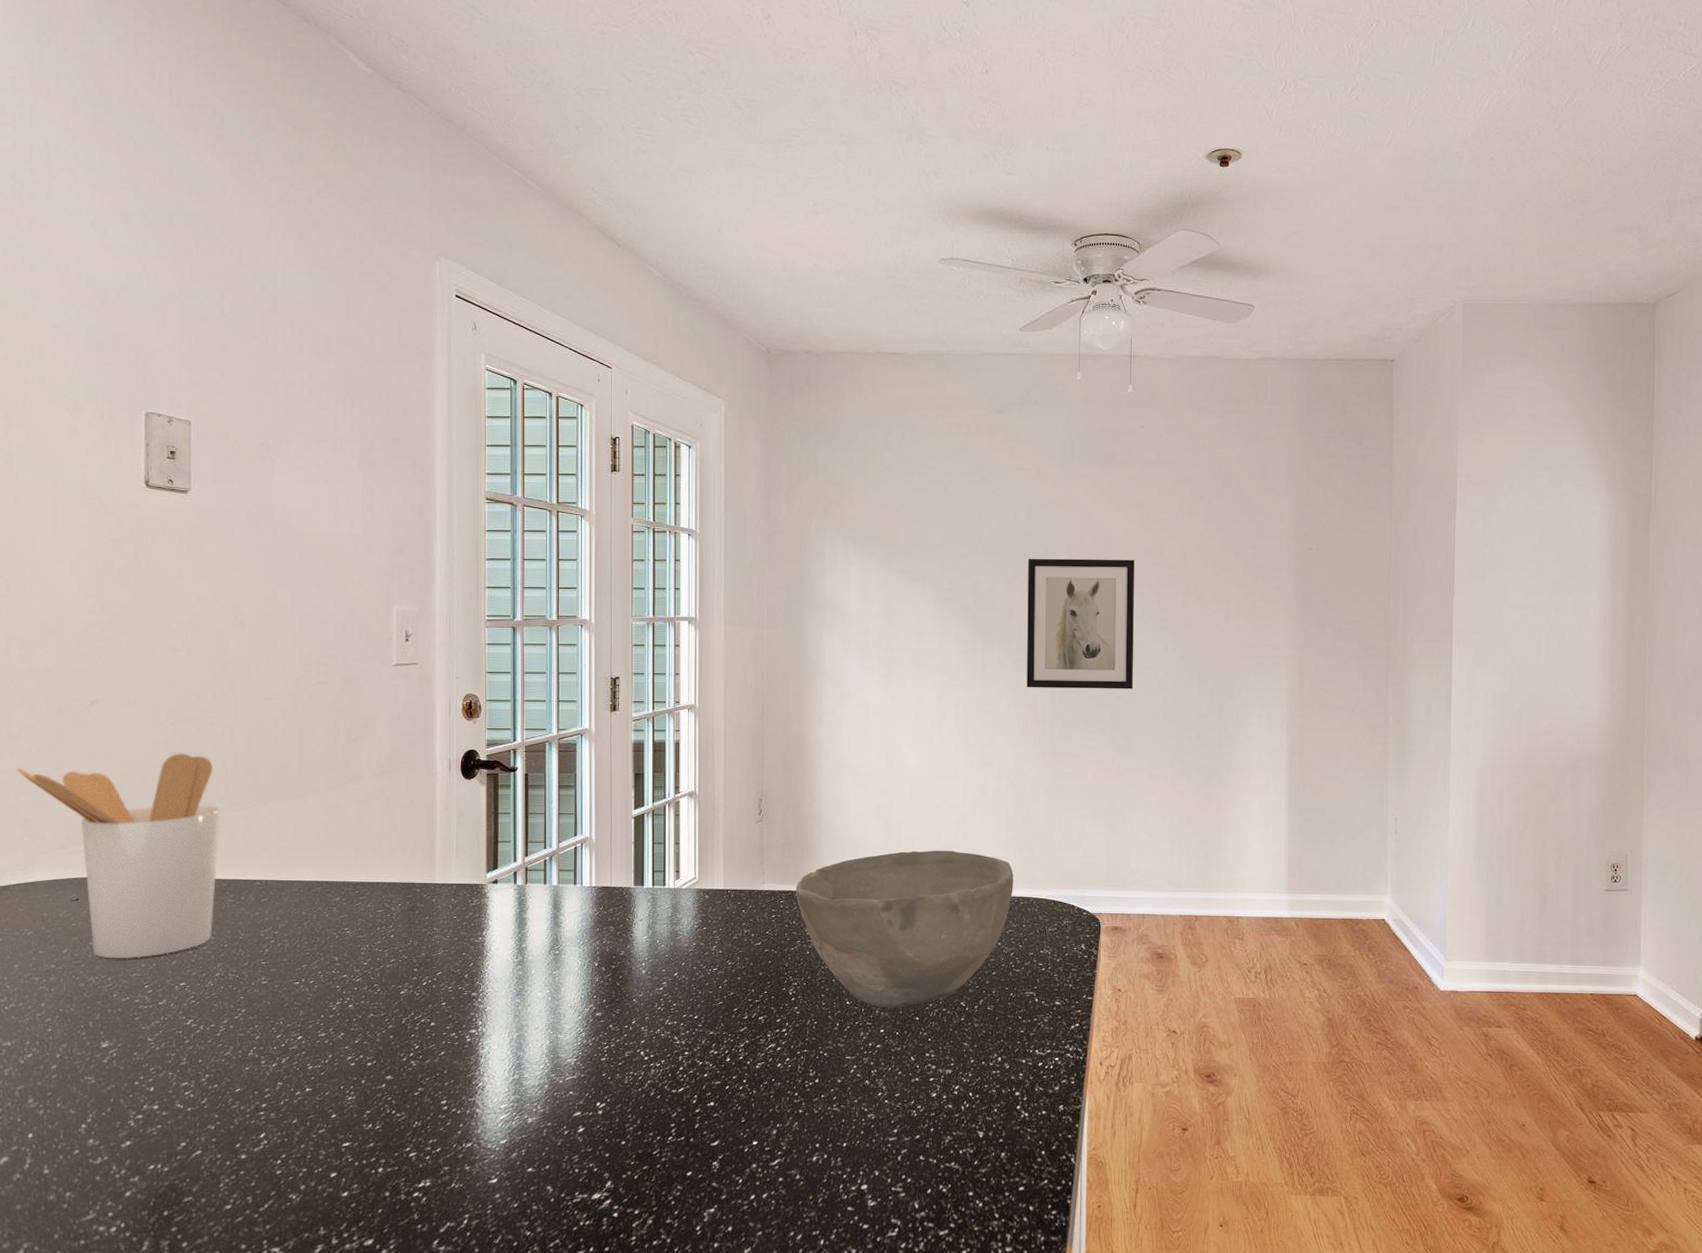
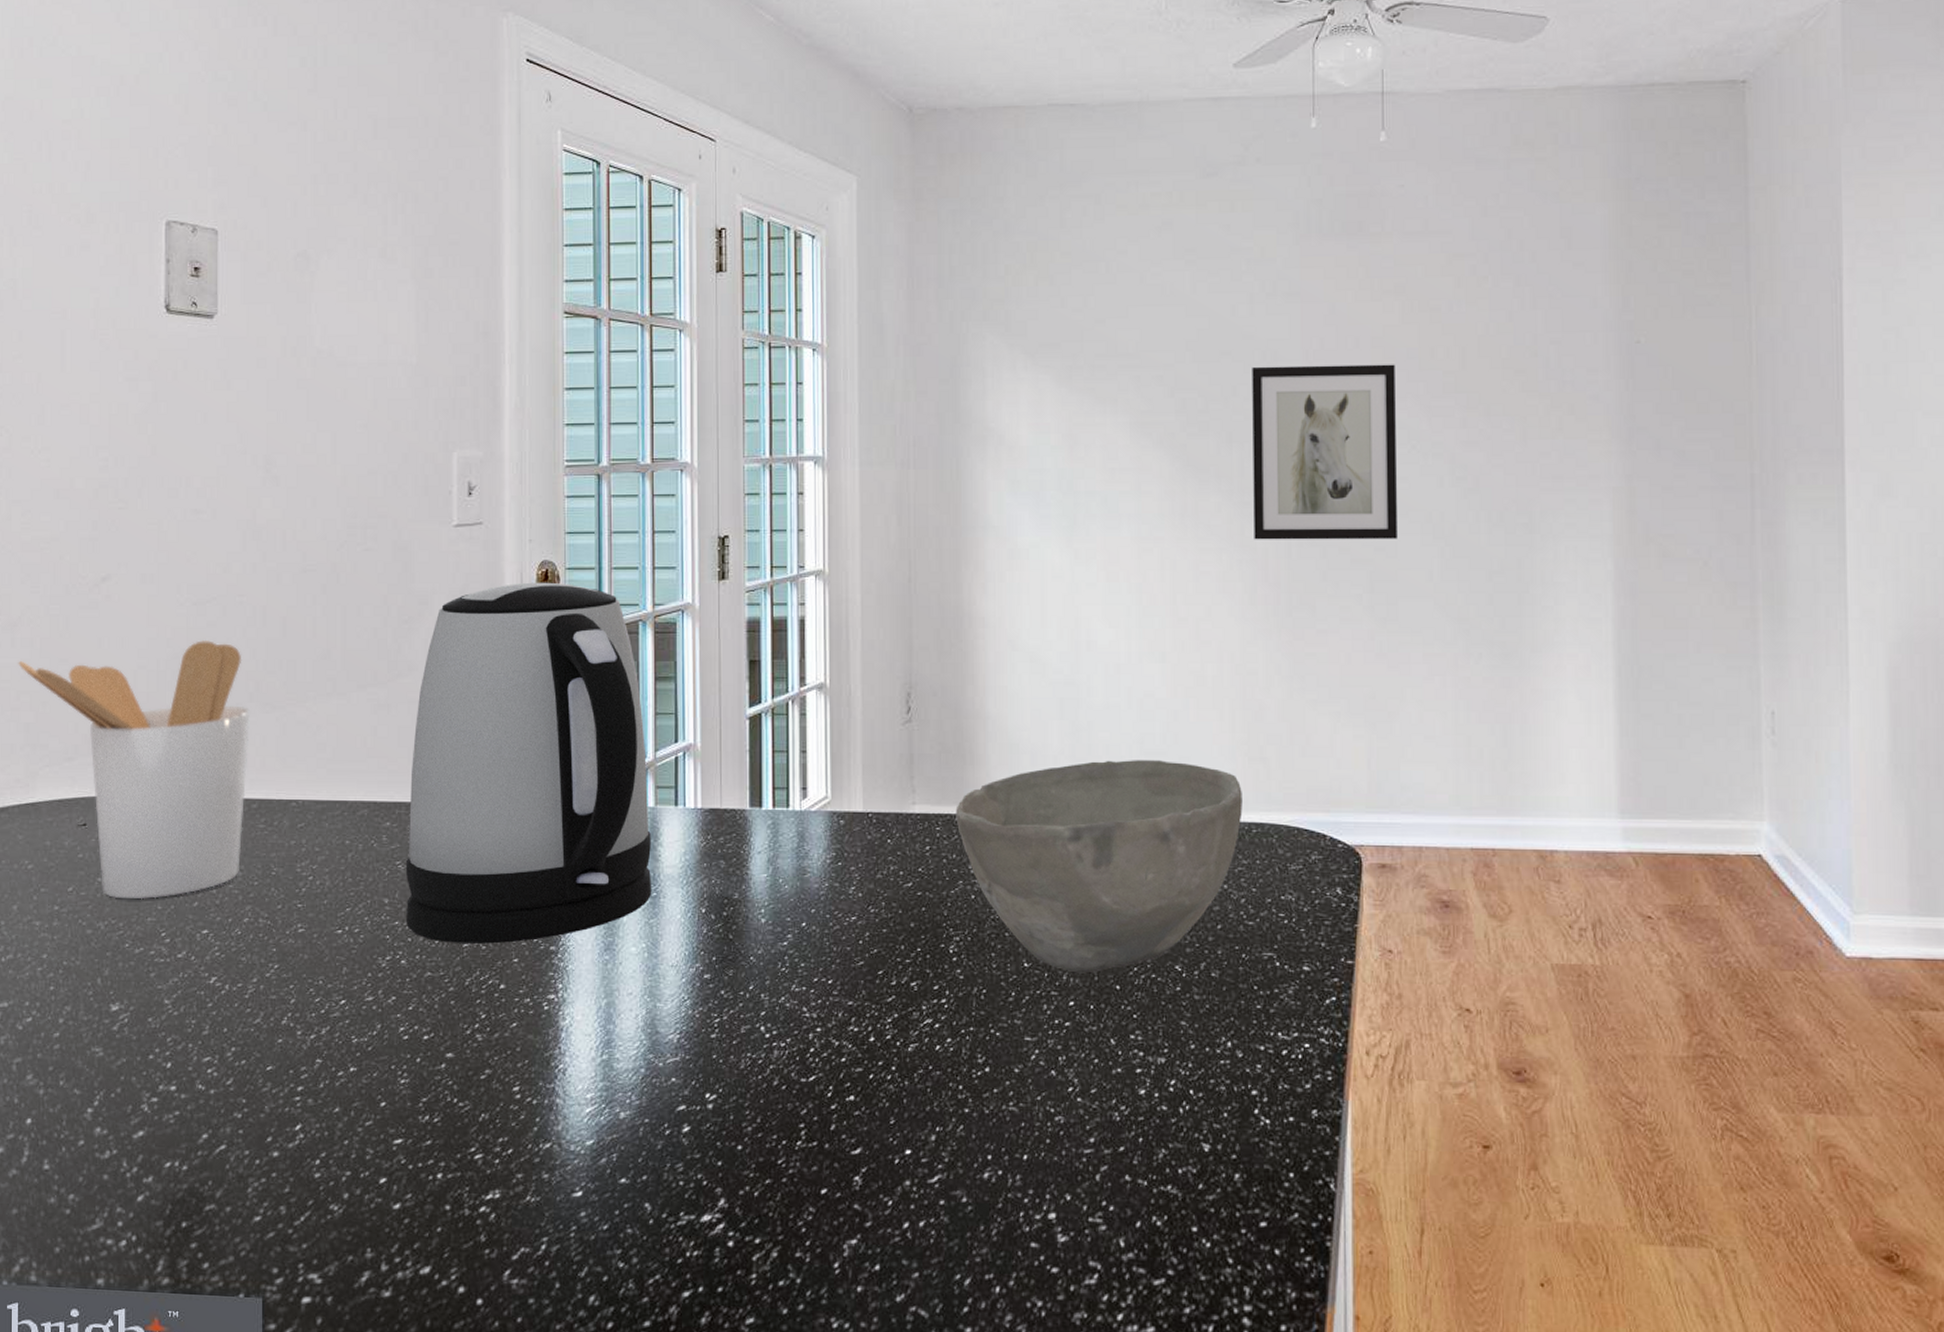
kettle: none [352,710,555,992] -> present [405,582,652,945]

